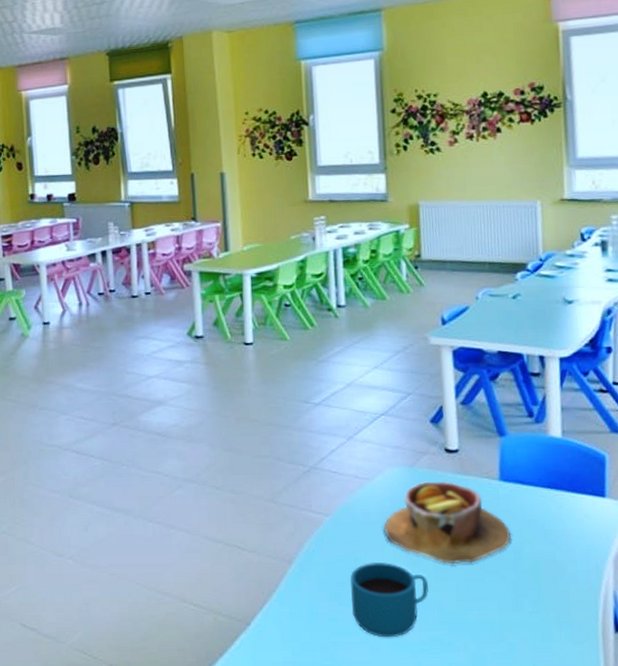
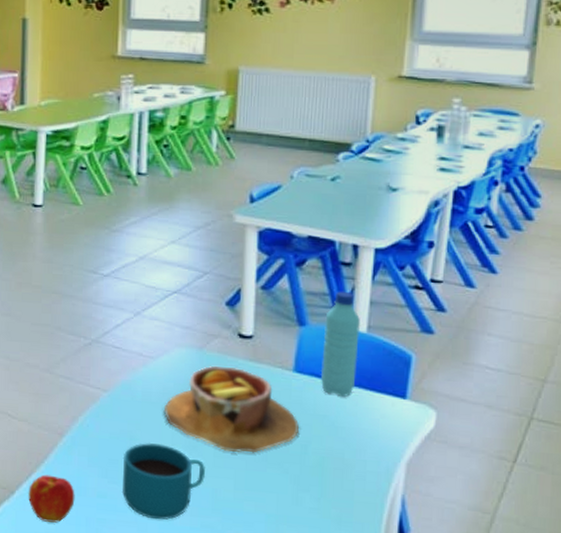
apple: none [263,603,308,650] -> present [28,474,75,523]
water bottle: none [522,400,557,500] -> present [320,291,361,397]

